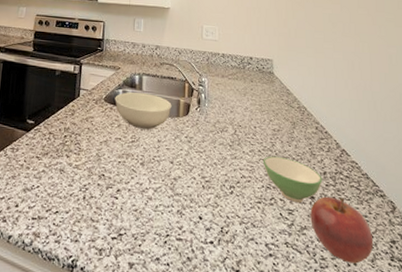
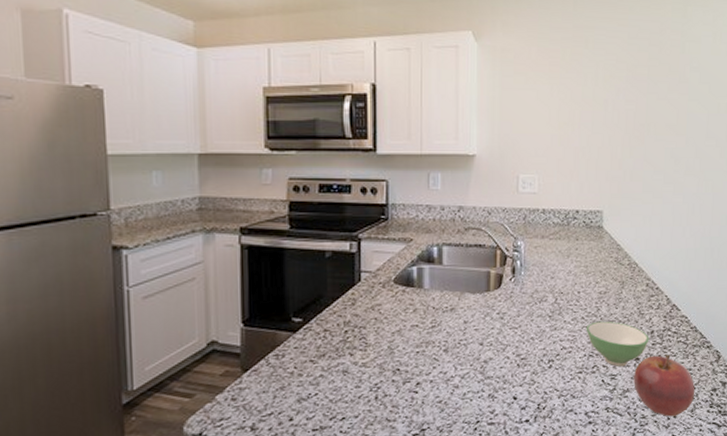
bowl: present [115,92,172,130] -> none [407,267,480,311]

